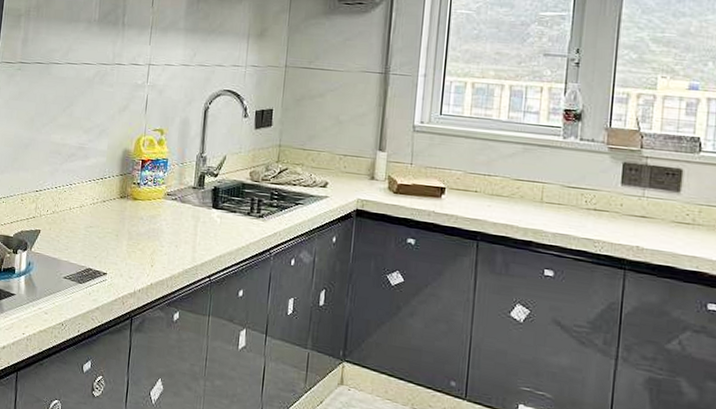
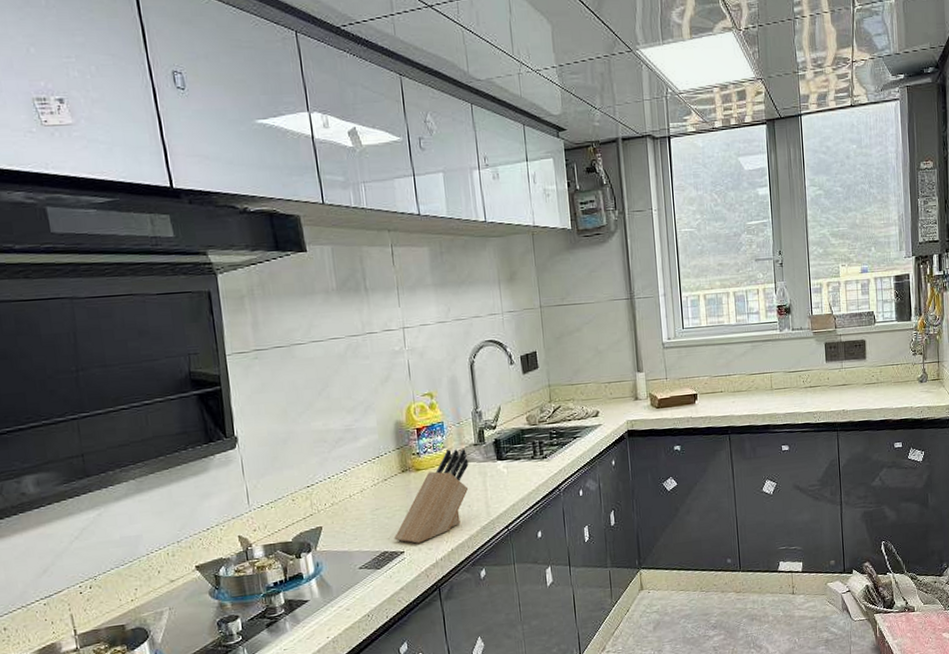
knife block: none [100,186,185,270] -> present [394,449,469,544]

